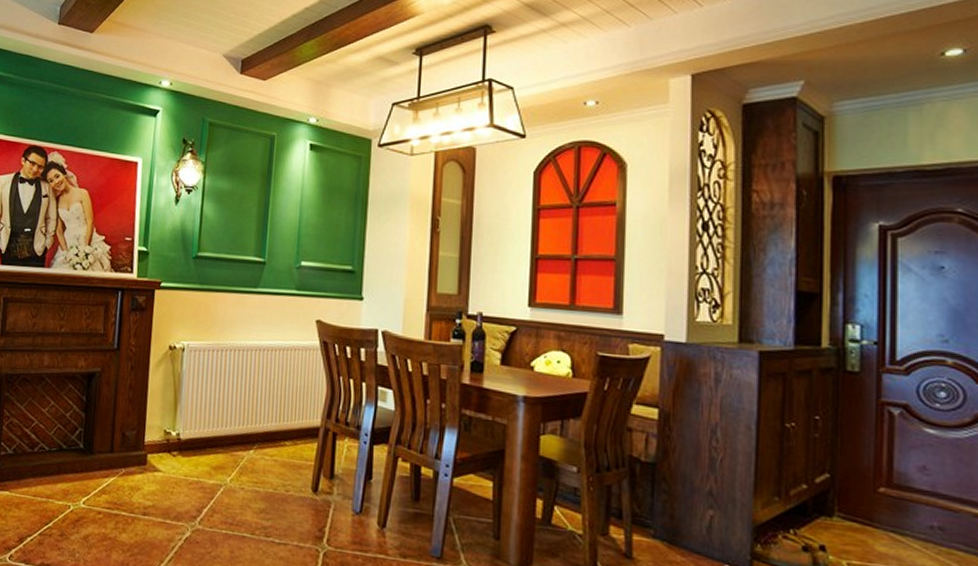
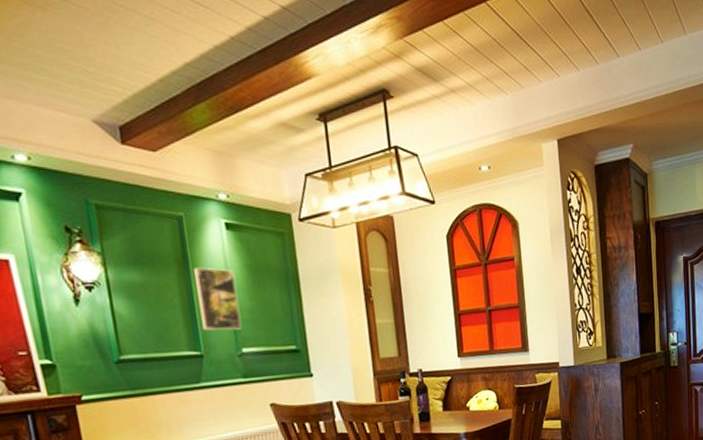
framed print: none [271,181,309,243] -> present [193,267,243,331]

